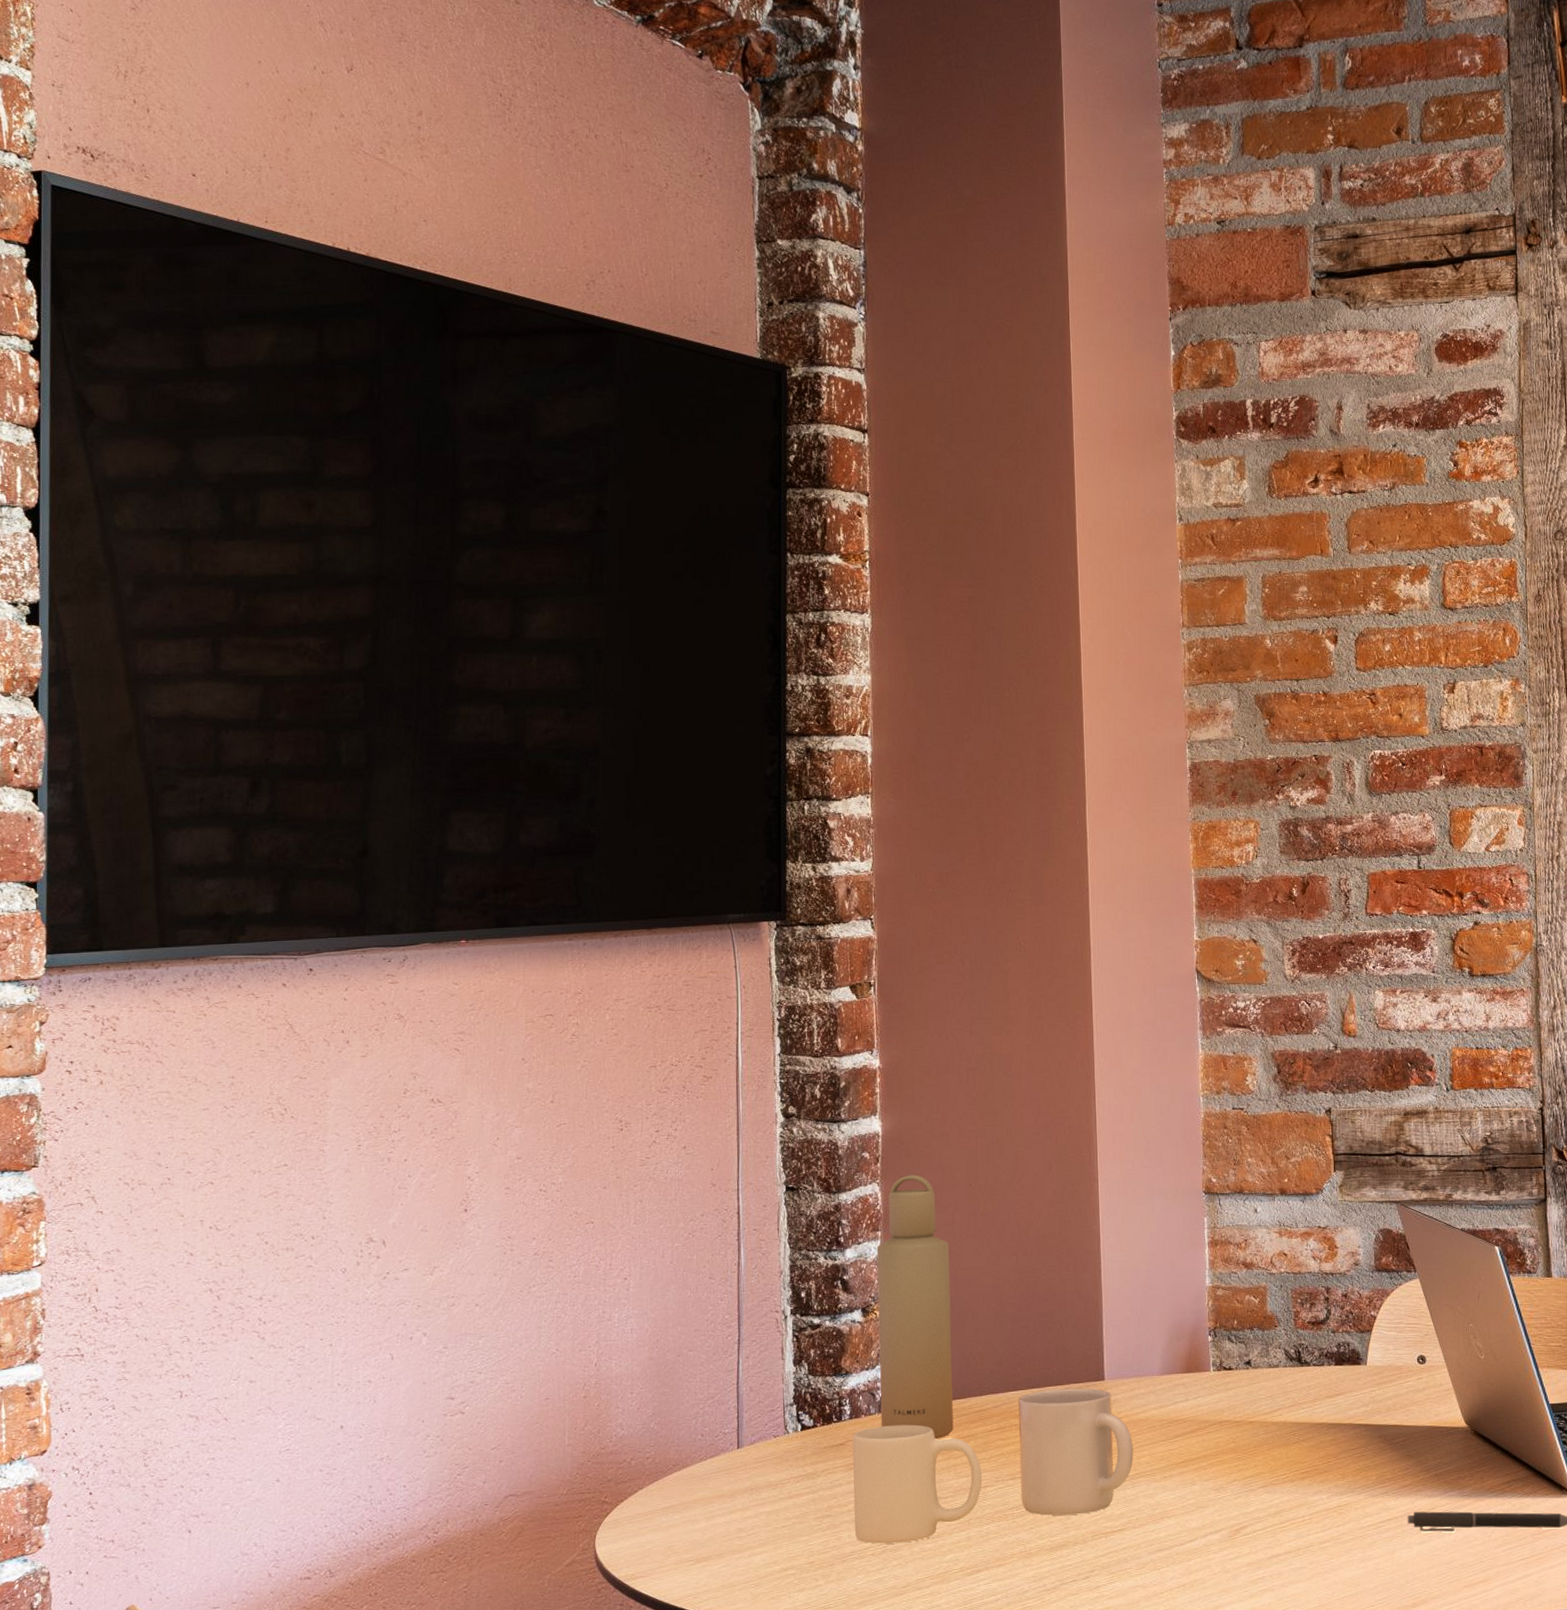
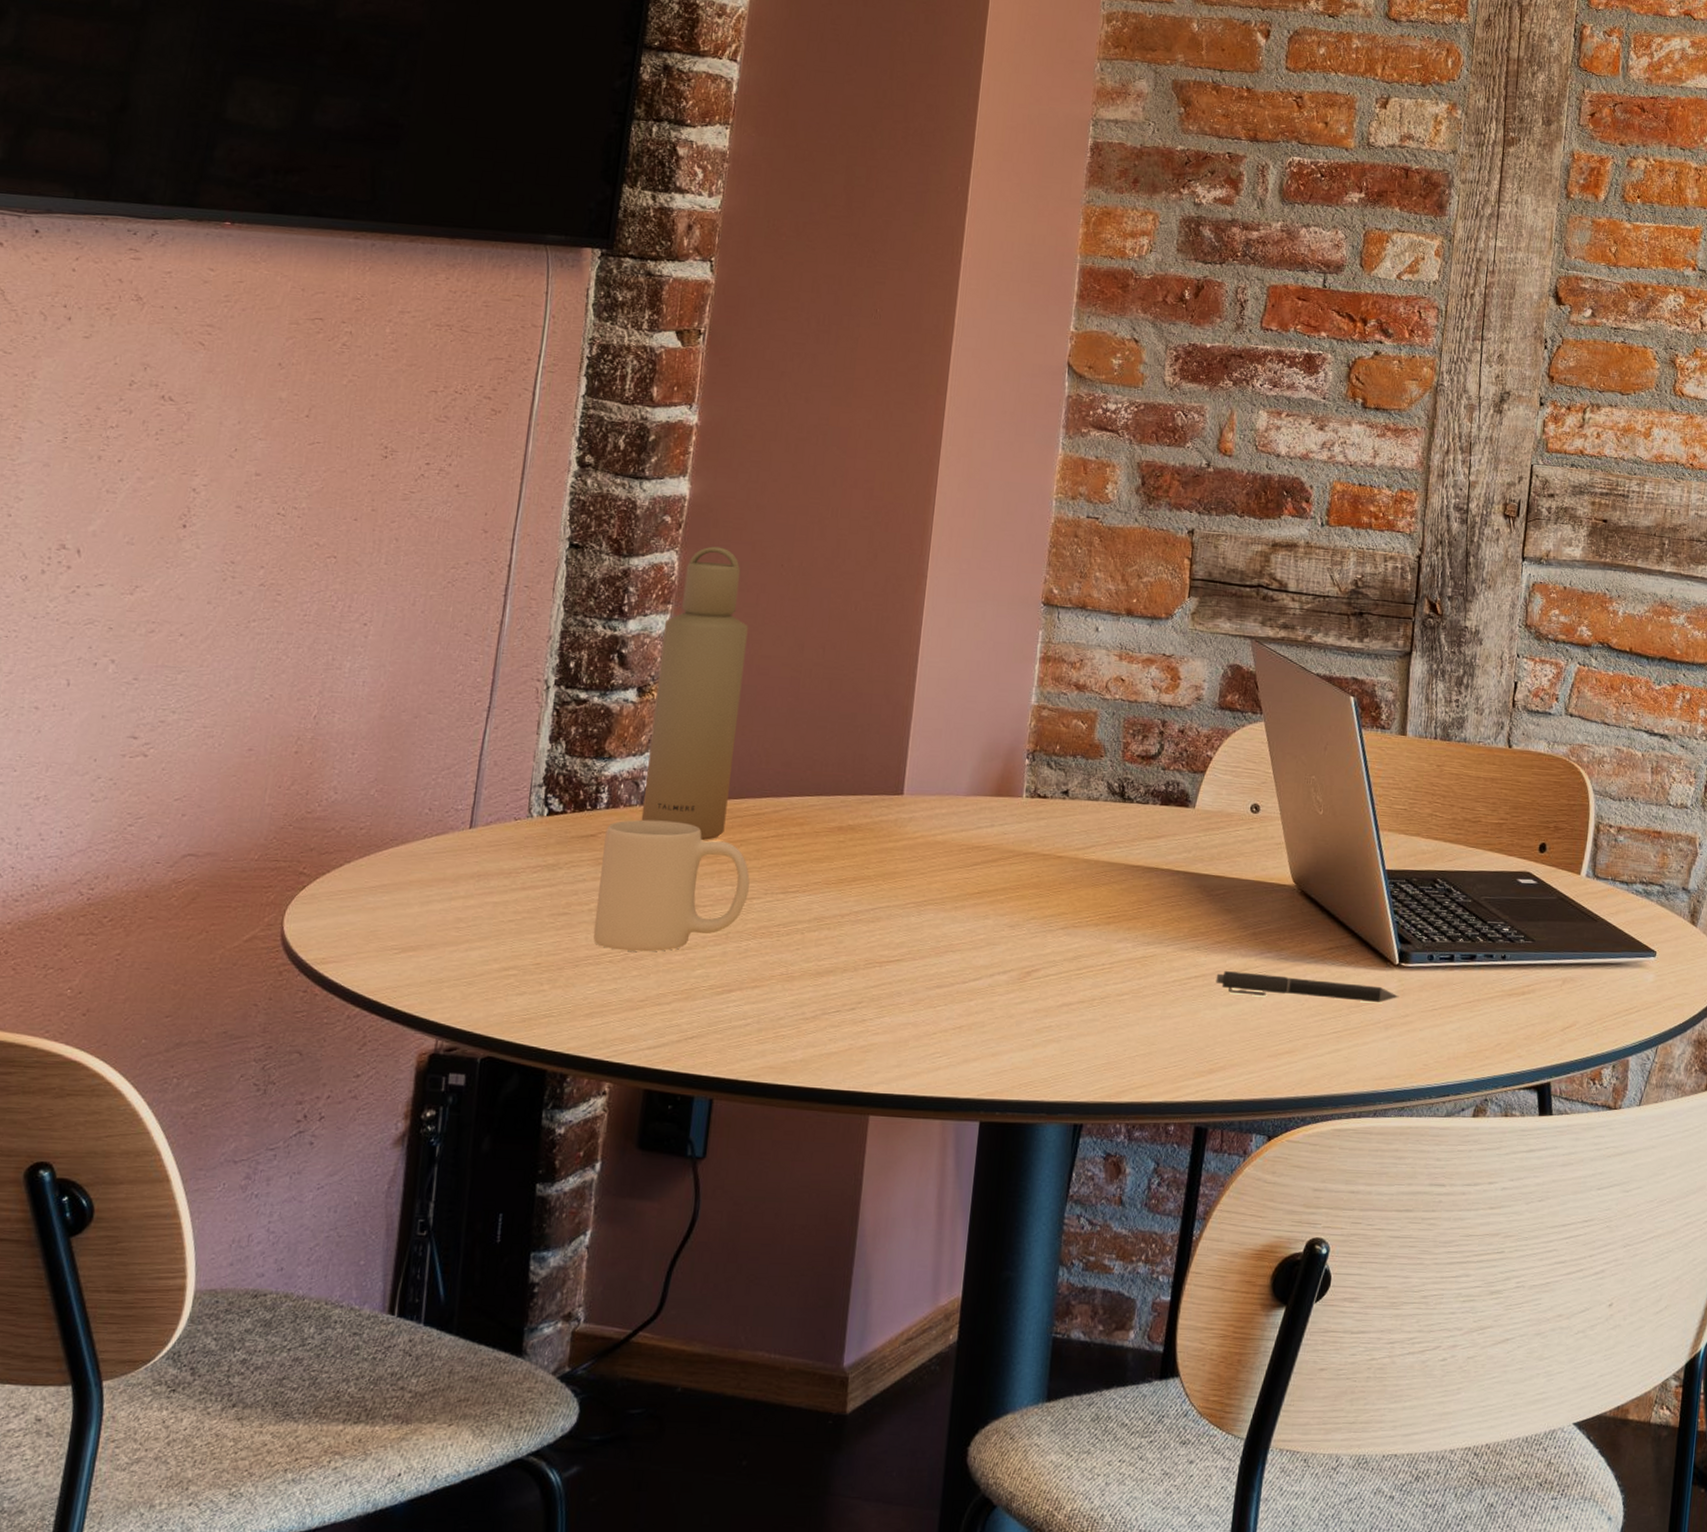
mug: present [1018,1388,1134,1516] -> none [790,799,926,939]

